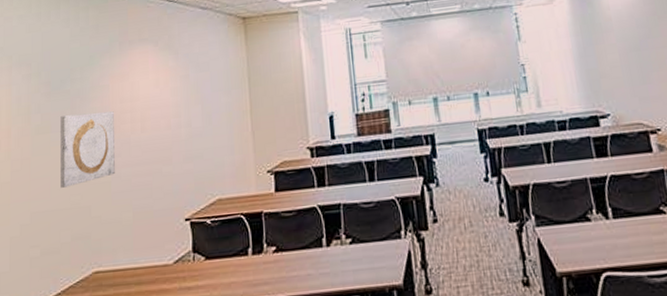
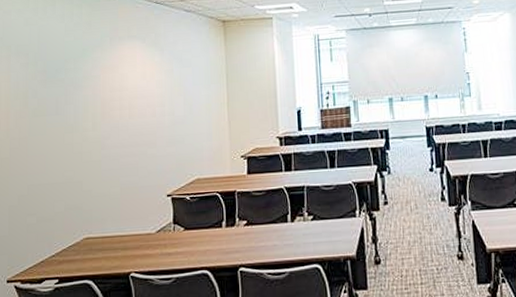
wall art: present [60,111,115,188] -> none [55,99,105,164]

